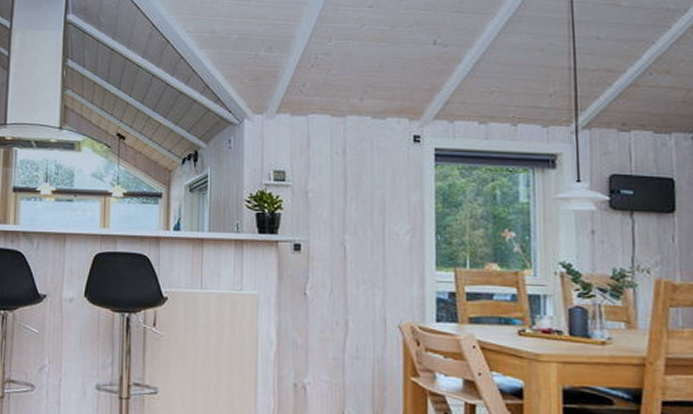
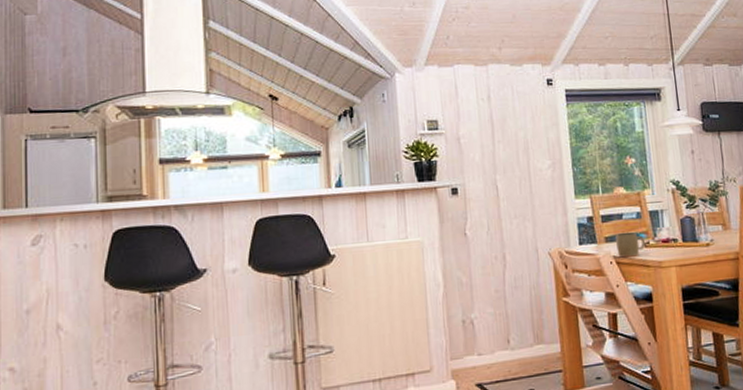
mug: none [482,314,520,344] -> present [615,232,646,258]

